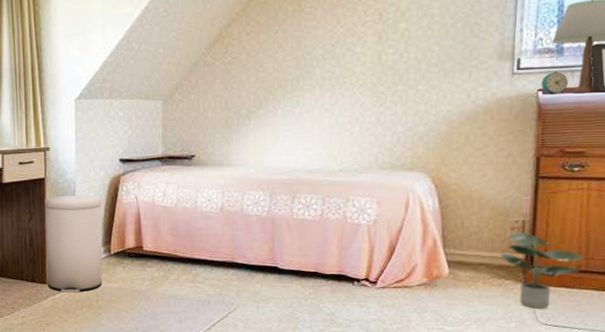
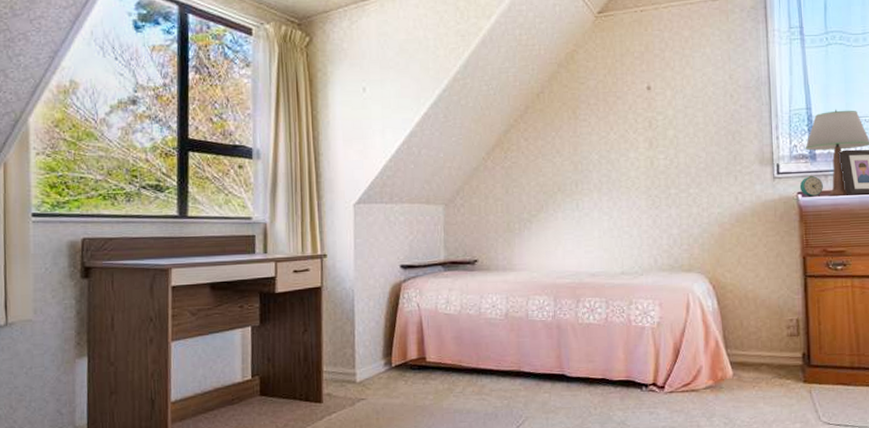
pedal bin: present [45,195,103,293] -> none [321,304,383,412]
potted plant: present [500,232,585,310] -> none [779,330,856,409]

